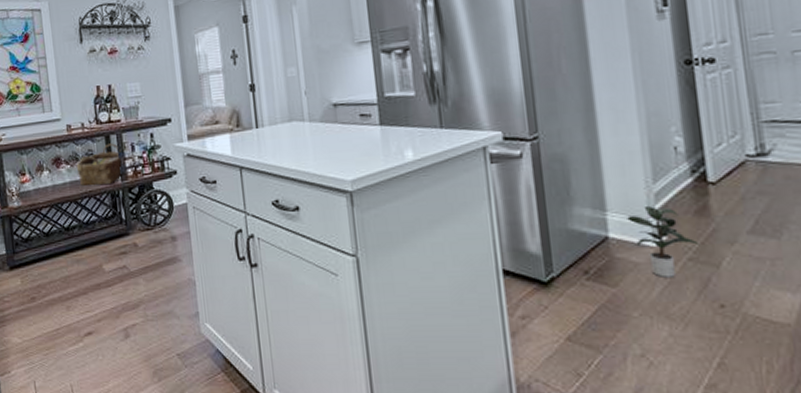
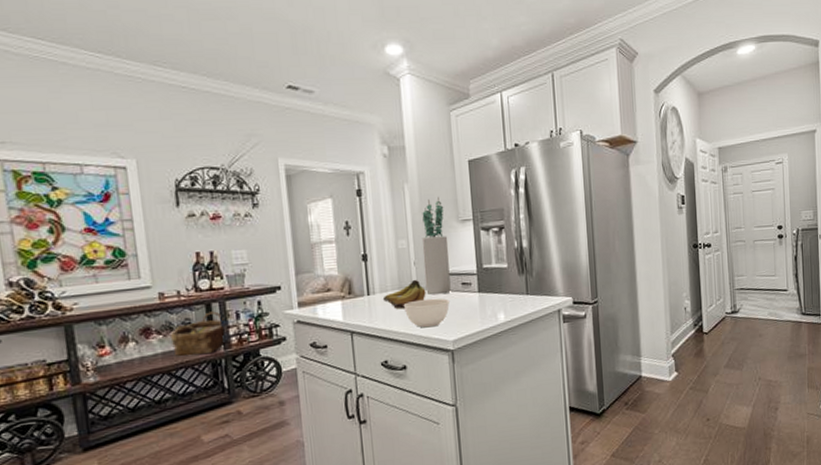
fruit: none [272,111,319,144] -> present [382,280,426,309]
soup bowl: none [294,131,346,165] -> present [403,298,450,328]
vase: none [312,18,347,129] -> present [421,197,451,295]
potted plant: present [627,206,700,278] -> none [654,352,697,403]

